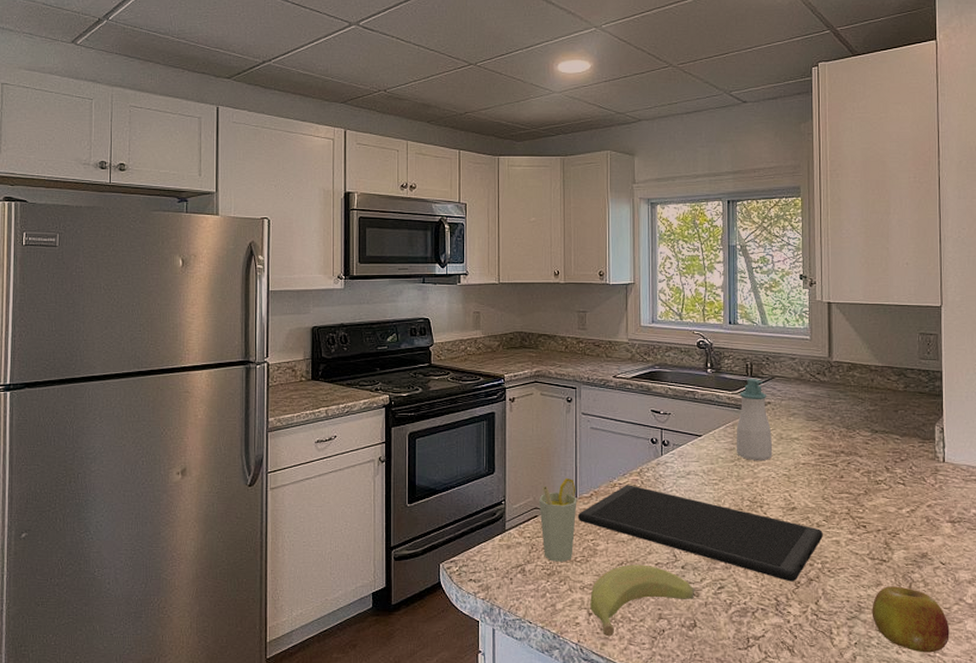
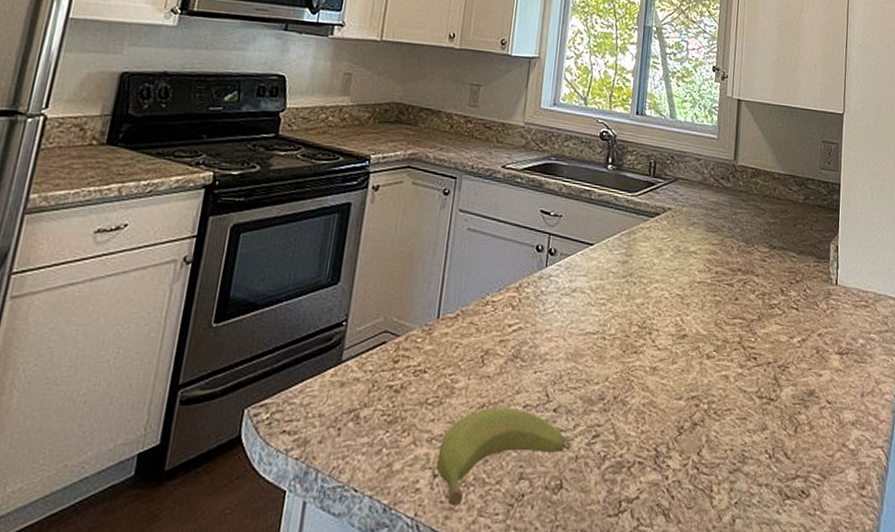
cup: present [539,477,577,562] -> none [387,291,440,405]
cutting board: present [577,485,823,582] -> none [436,303,712,427]
soap bottle: present [736,379,773,460] -> none [629,179,669,277]
fruit: present [872,586,950,653] -> none [755,430,831,511]

